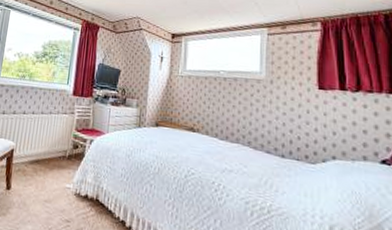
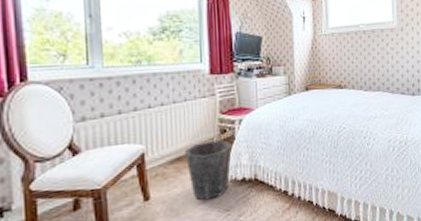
waste bin: none [42,152,81,206] -> present [184,140,232,200]

